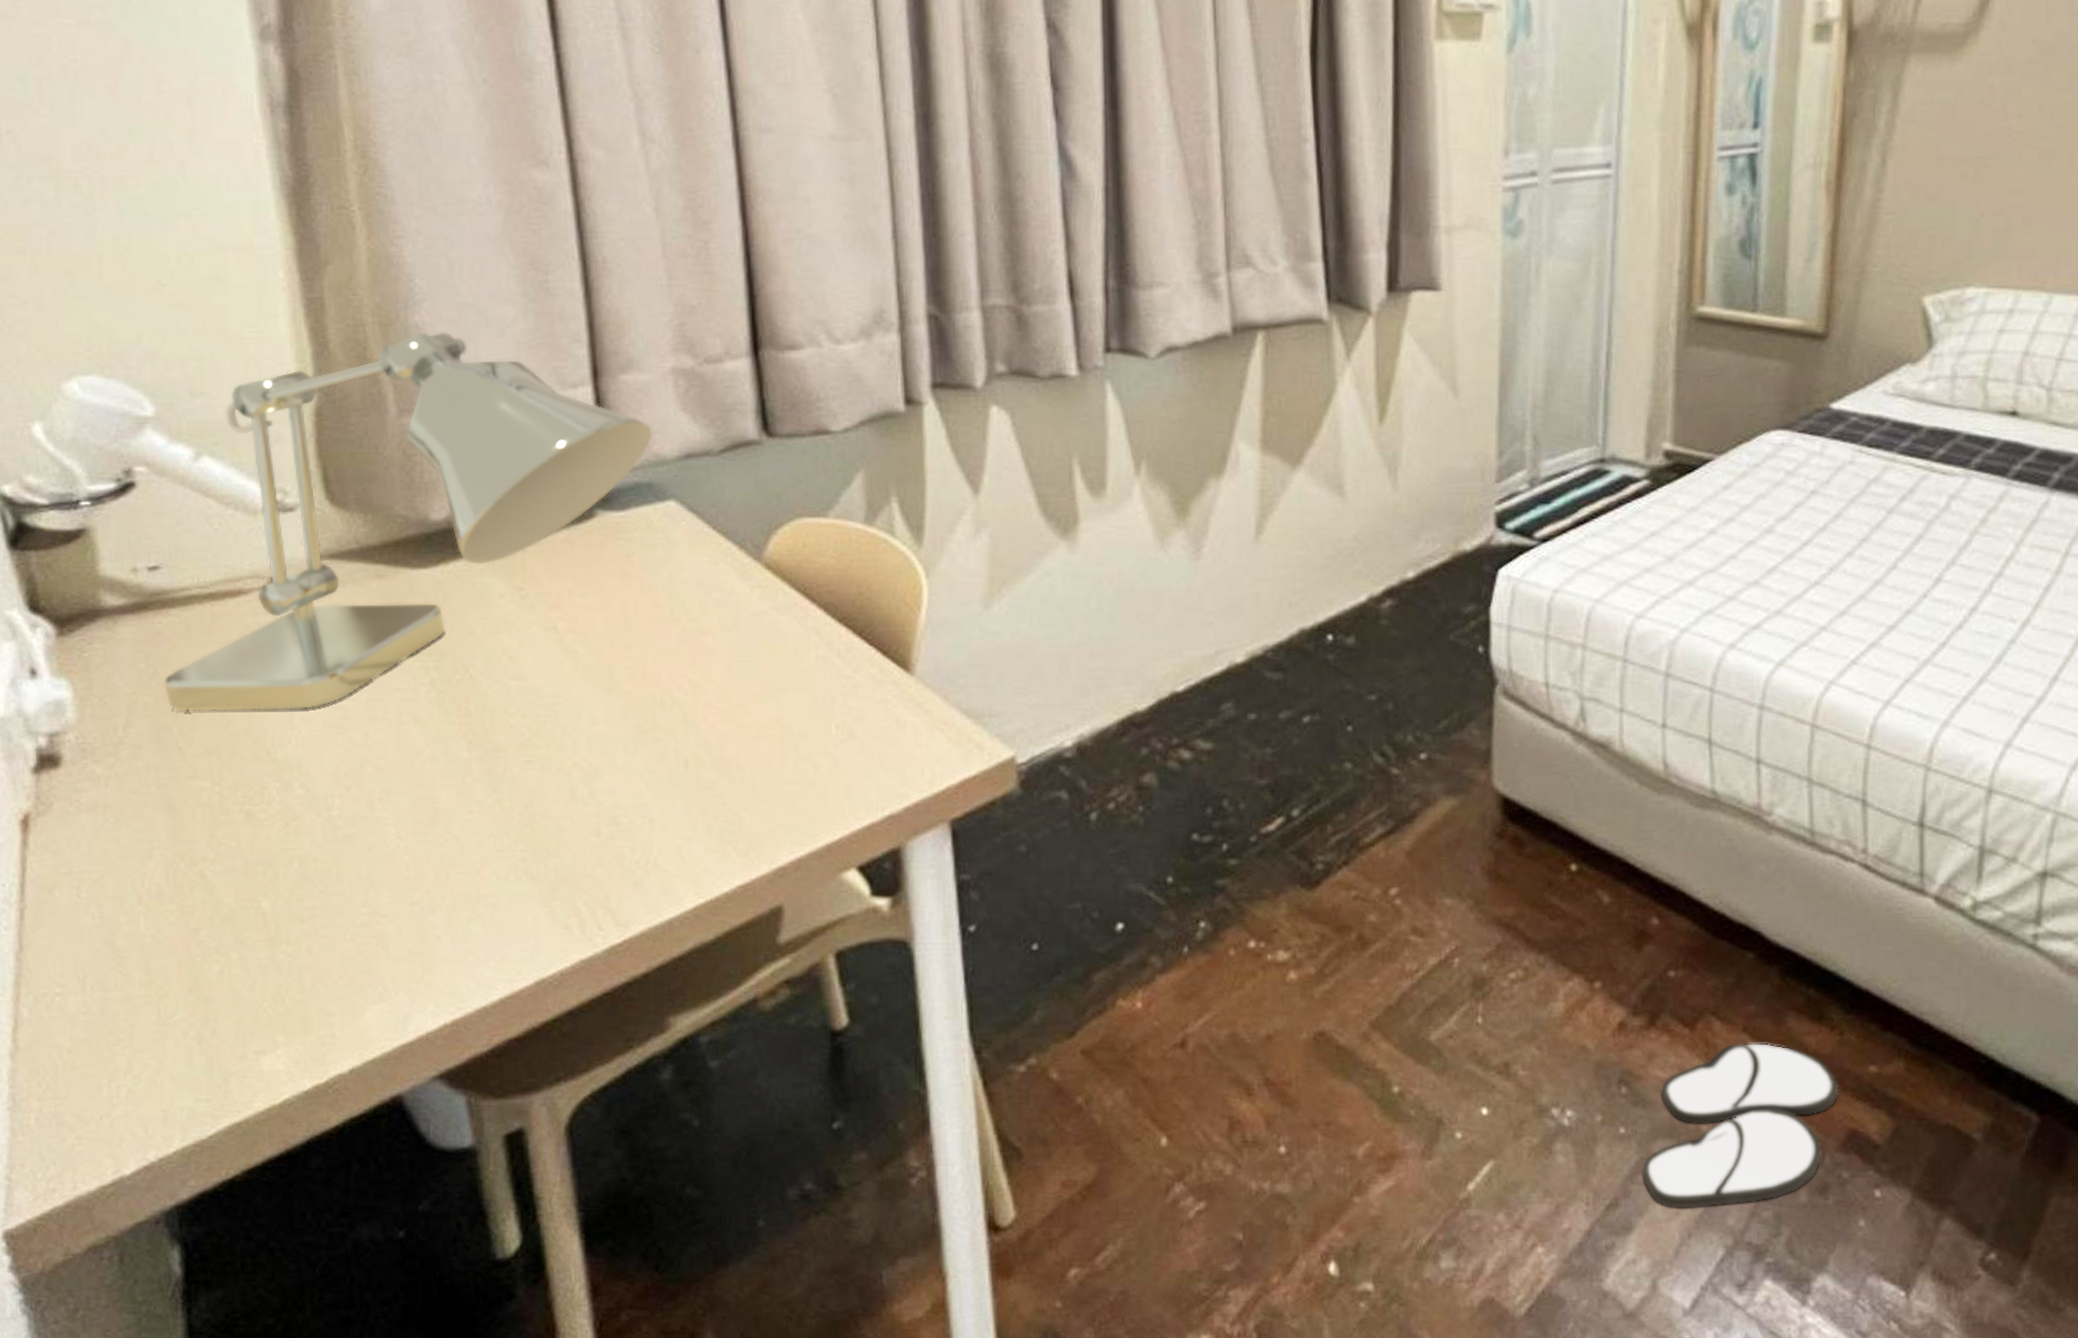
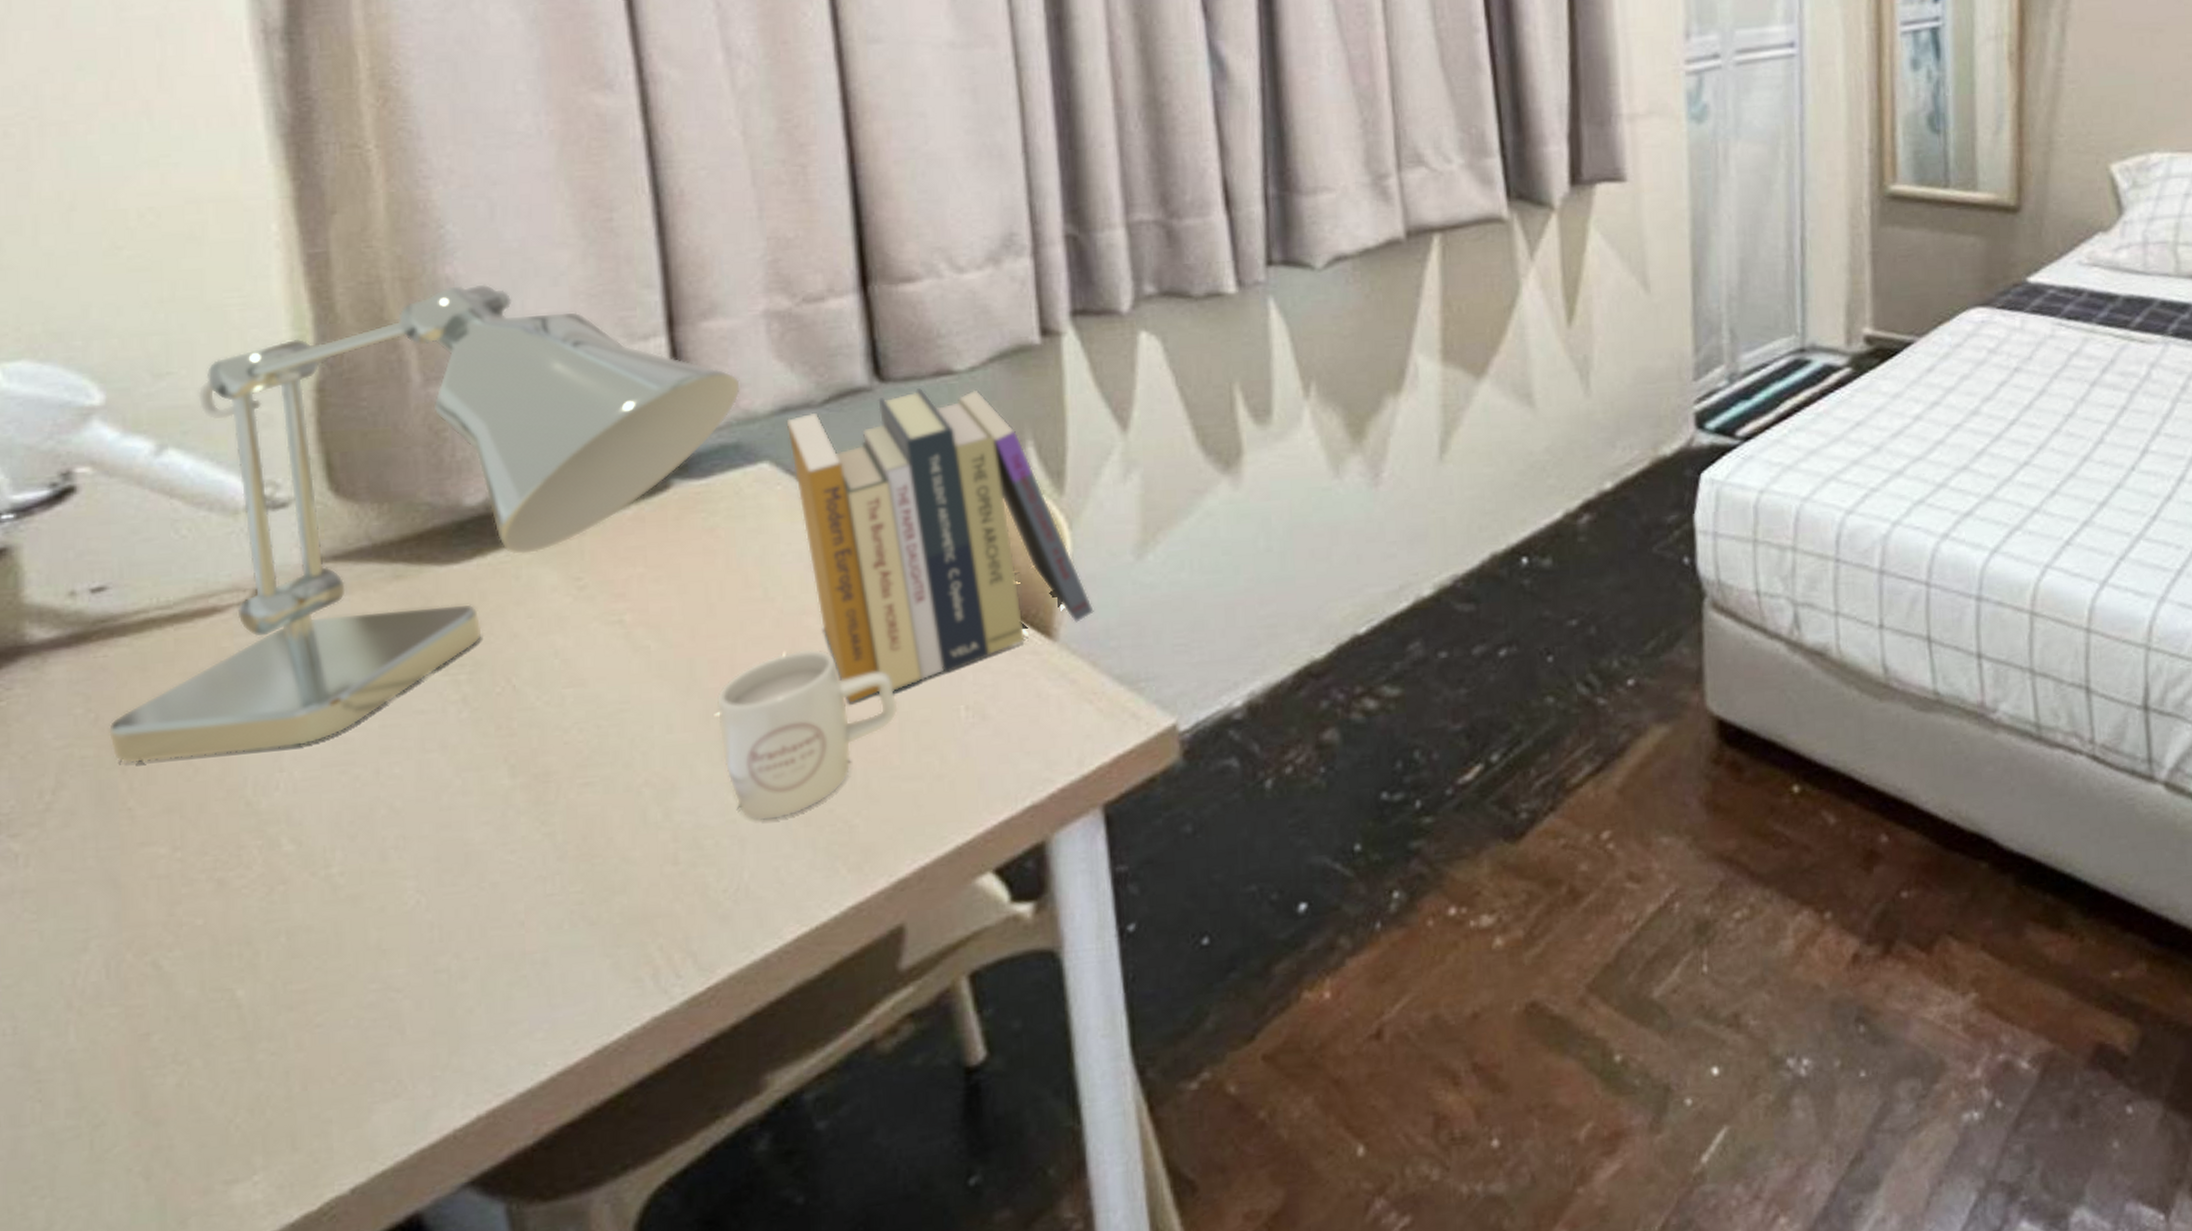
mug: none [632,664,779,806] -> present [717,649,898,821]
books: none [689,445,946,714] -> present [786,388,1094,703]
slippers: present [1641,1042,1839,1209] -> none [1885,959,2084,1154]

